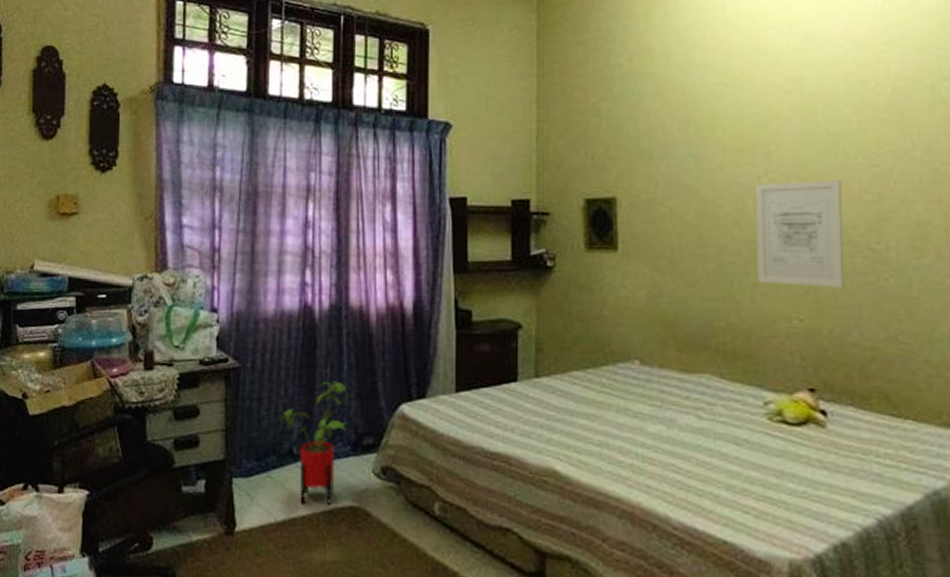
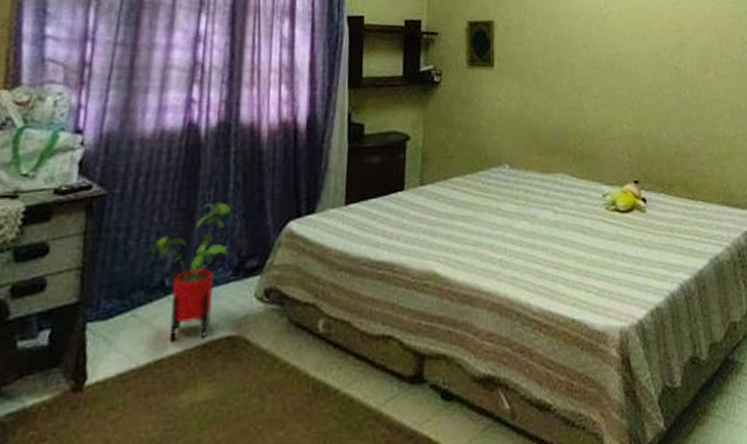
wall art: present [756,180,844,289] -> none [598,12,657,99]

